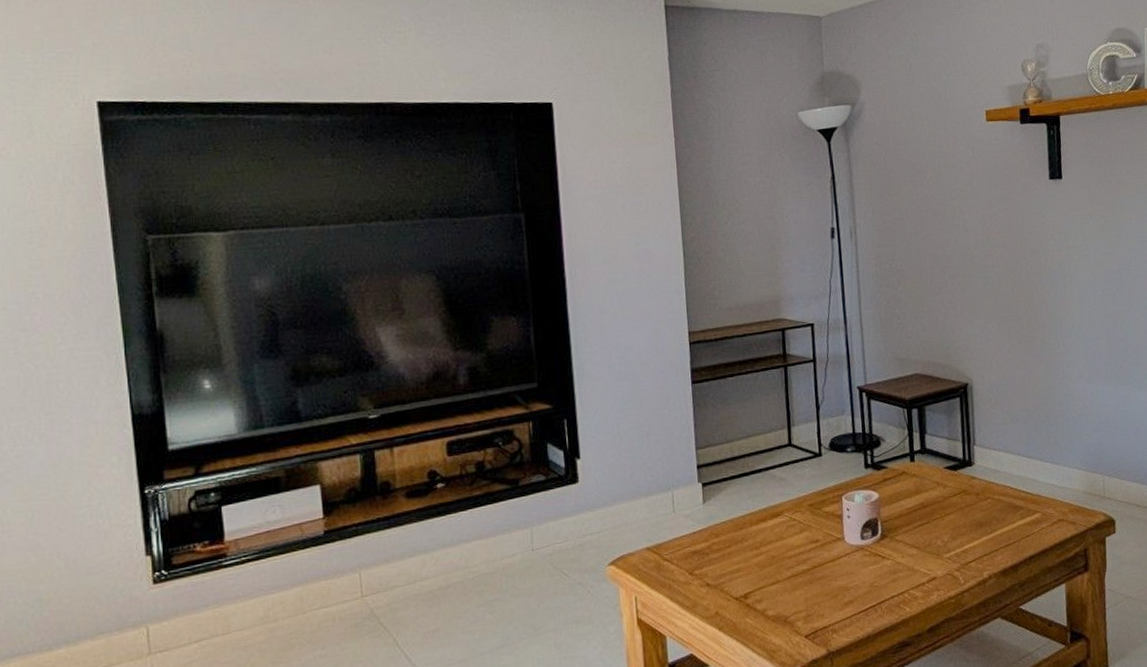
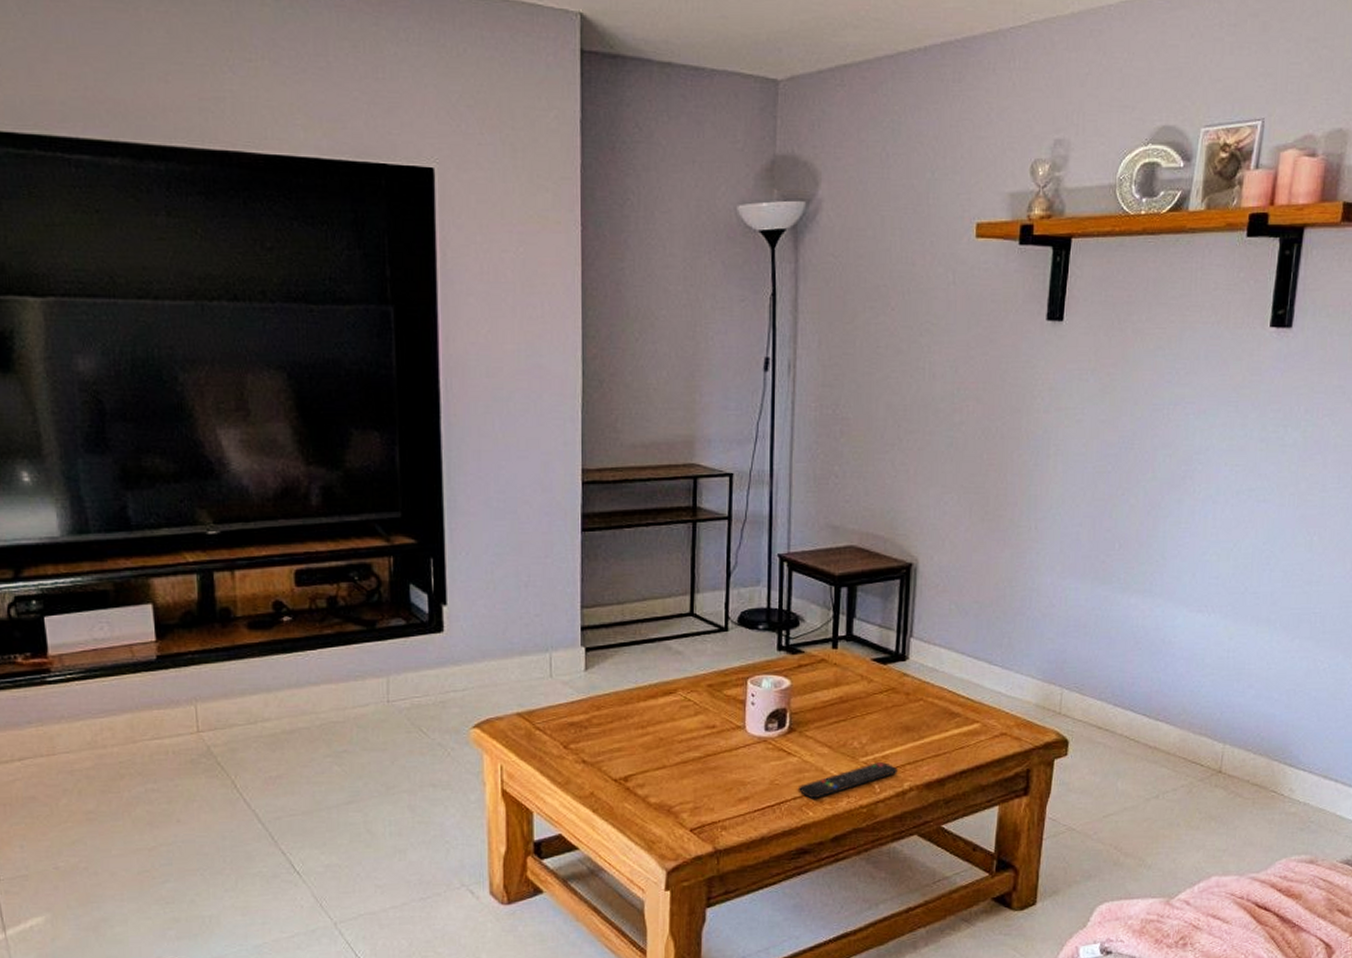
remote control: none [895,555,978,596] -> present [799,761,899,799]

